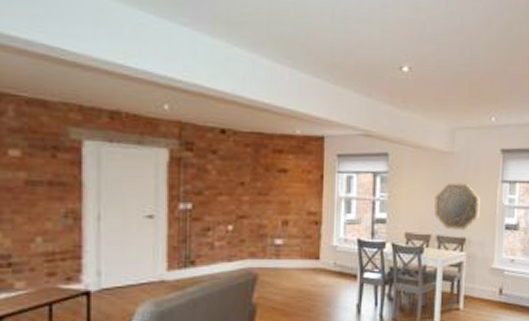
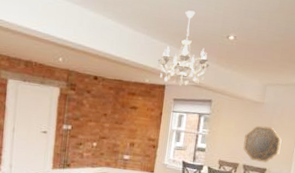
chandelier: none [310,33,382,137] -> present [157,10,210,86]

